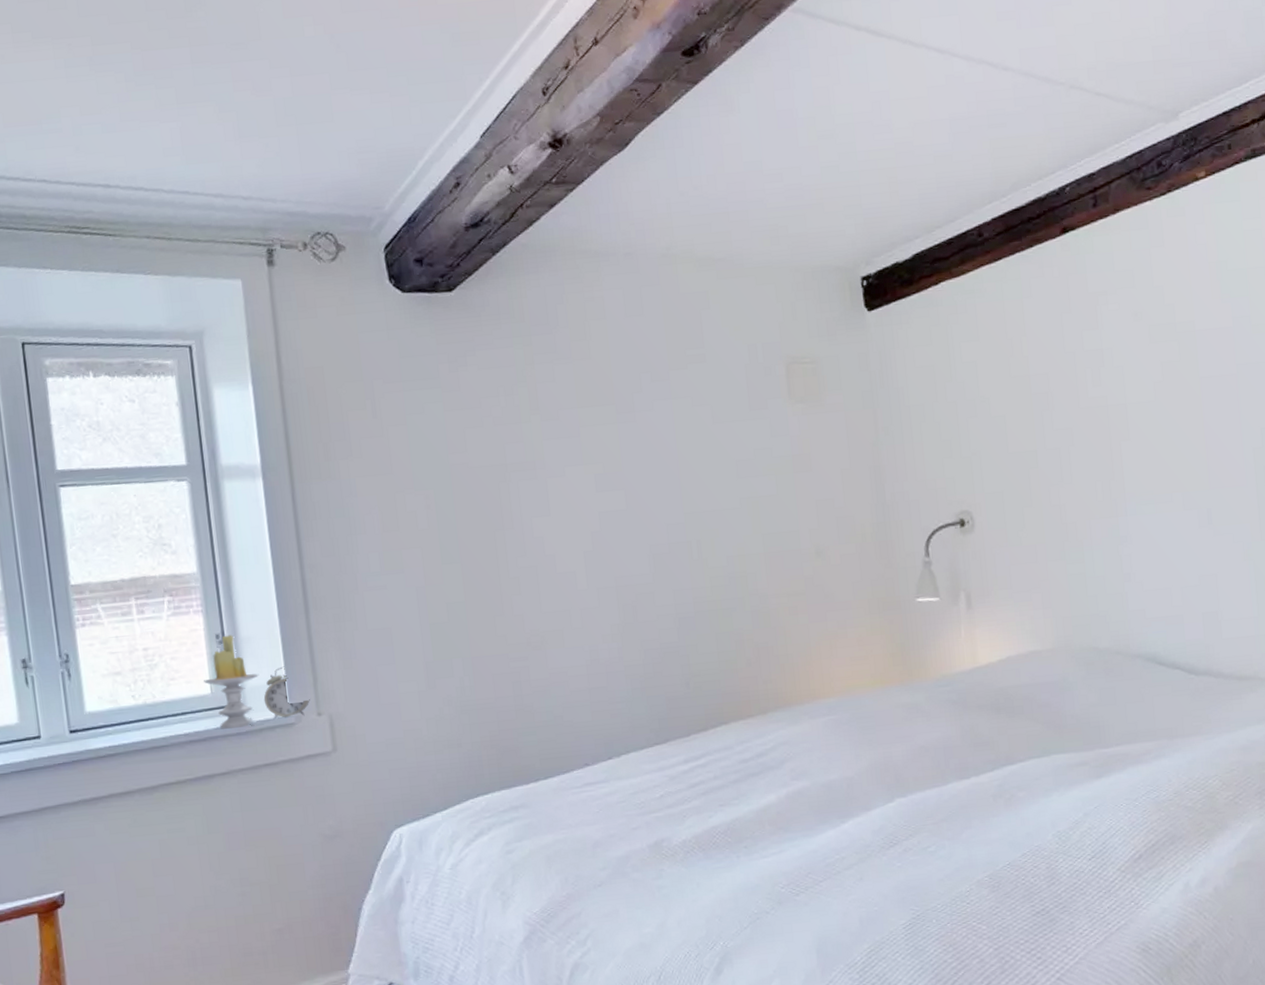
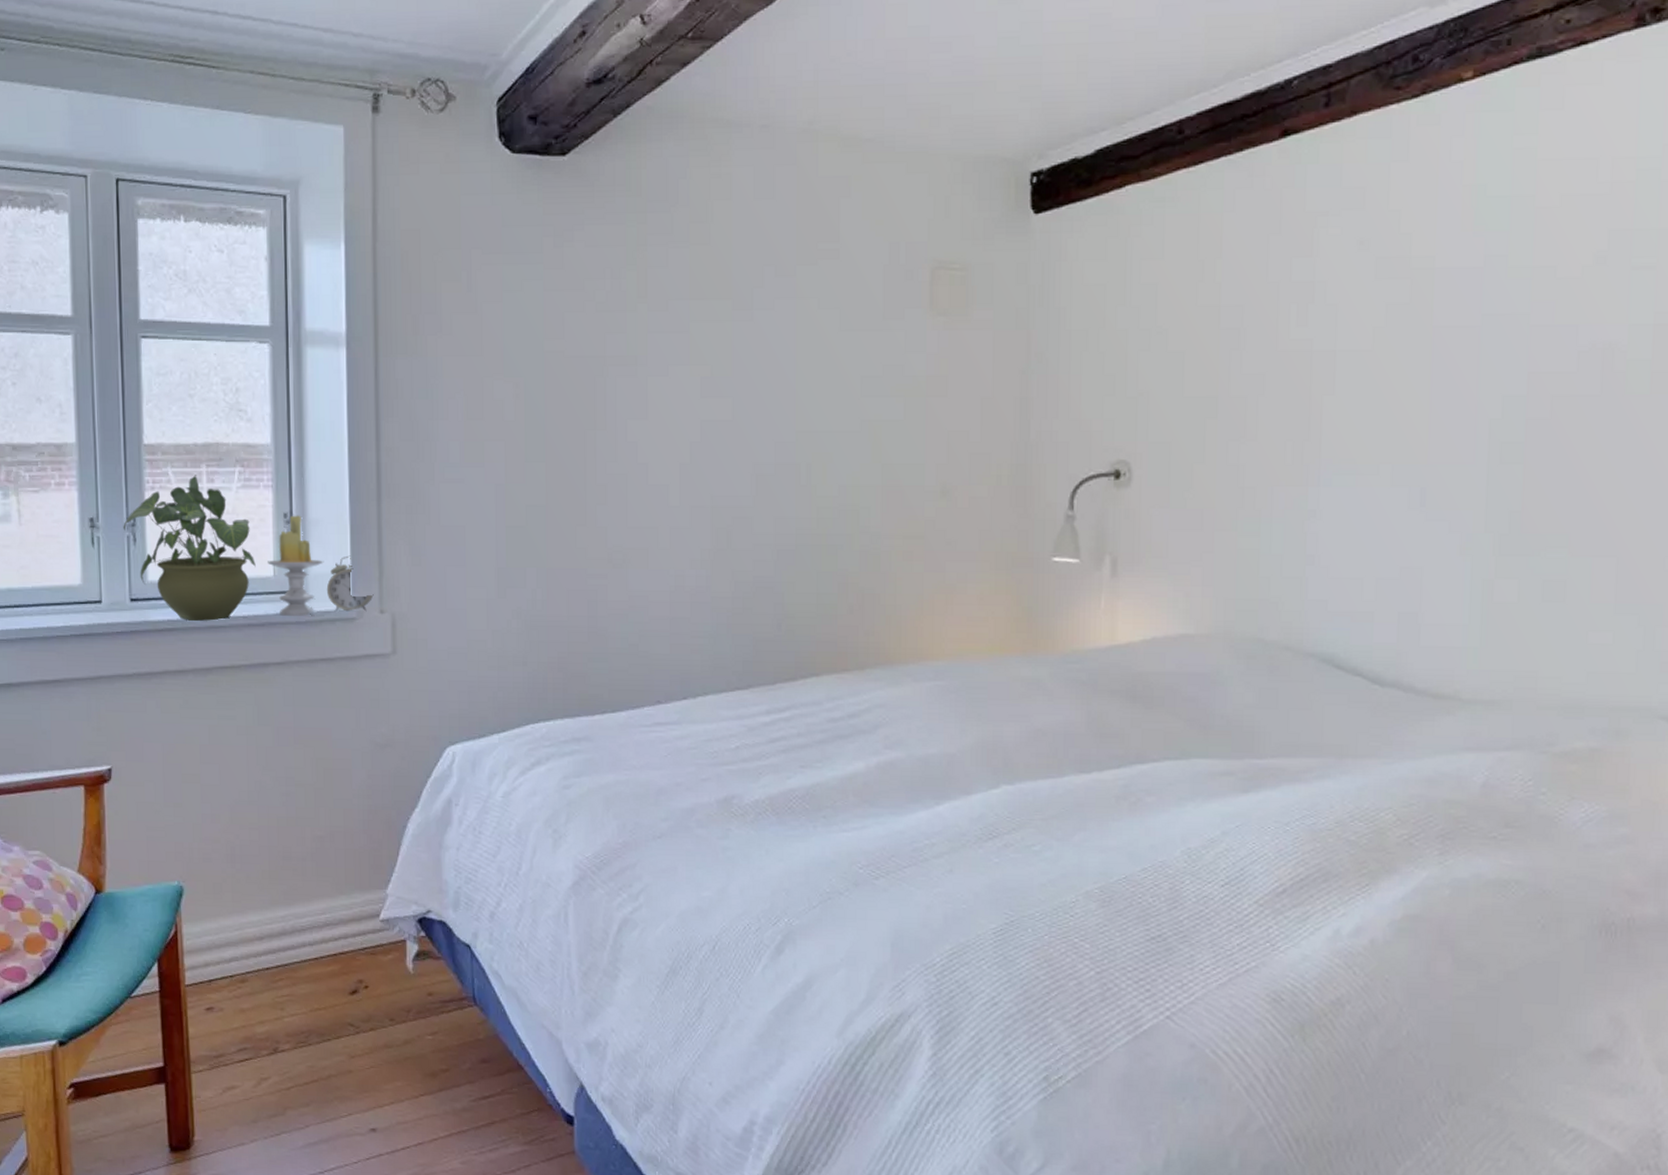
potted plant: none [56,608,193,745] -> present [123,475,256,621]

